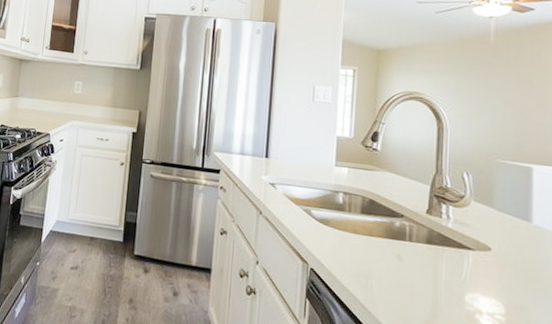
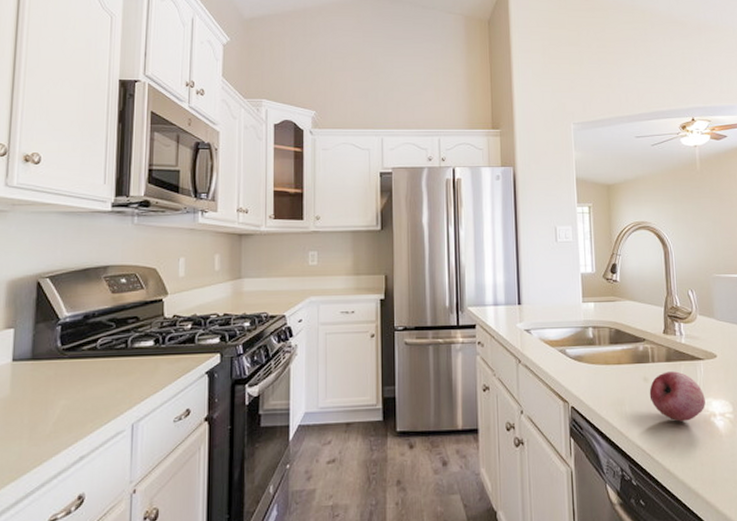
fruit: none [401,254,471,312] -> present [649,371,706,422]

